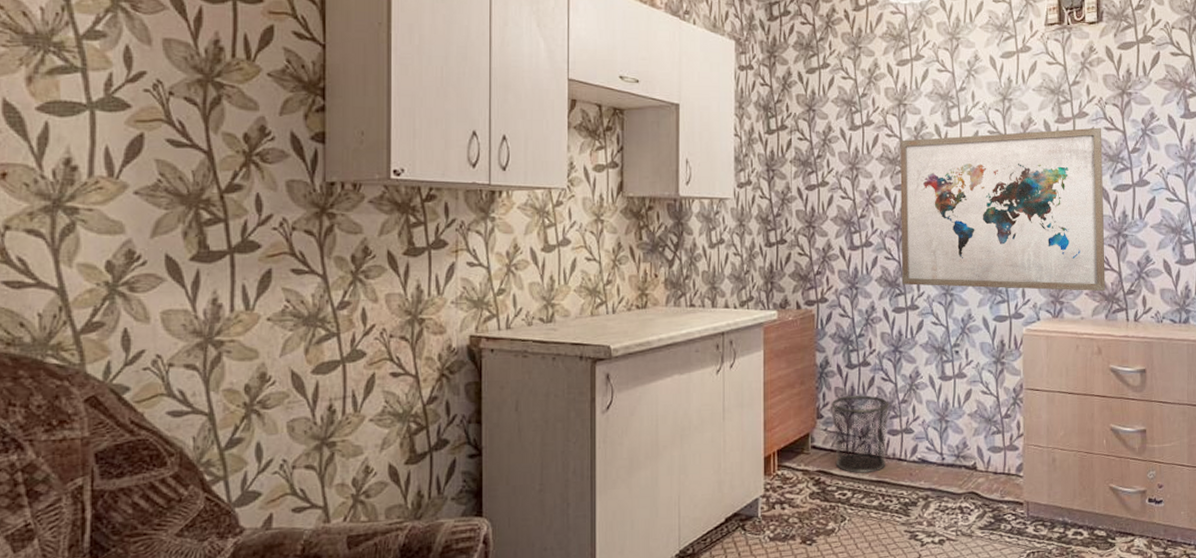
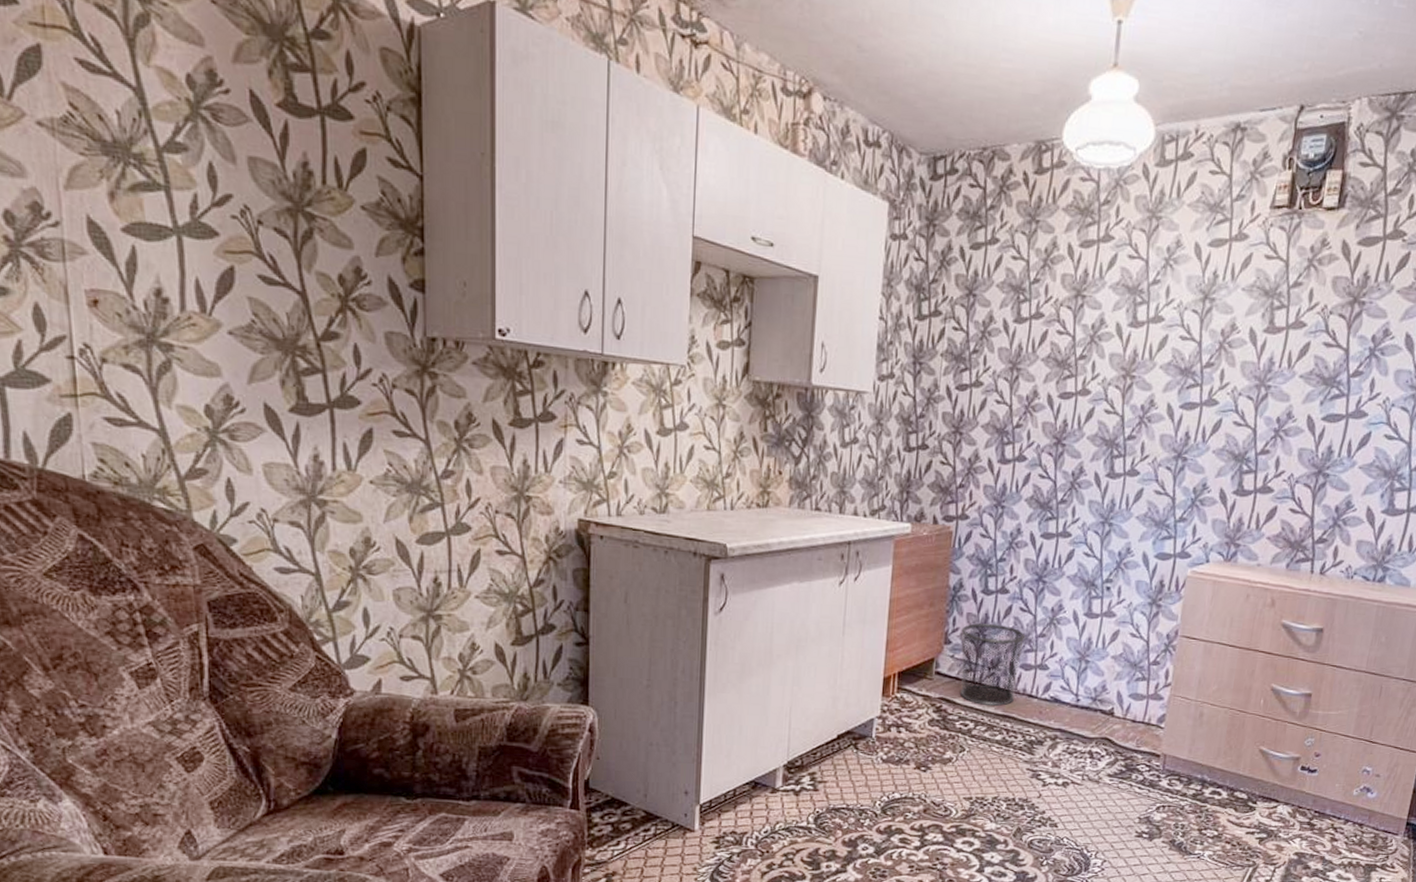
wall art: present [900,127,1106,292] -> none [1056,339,1320,537]

